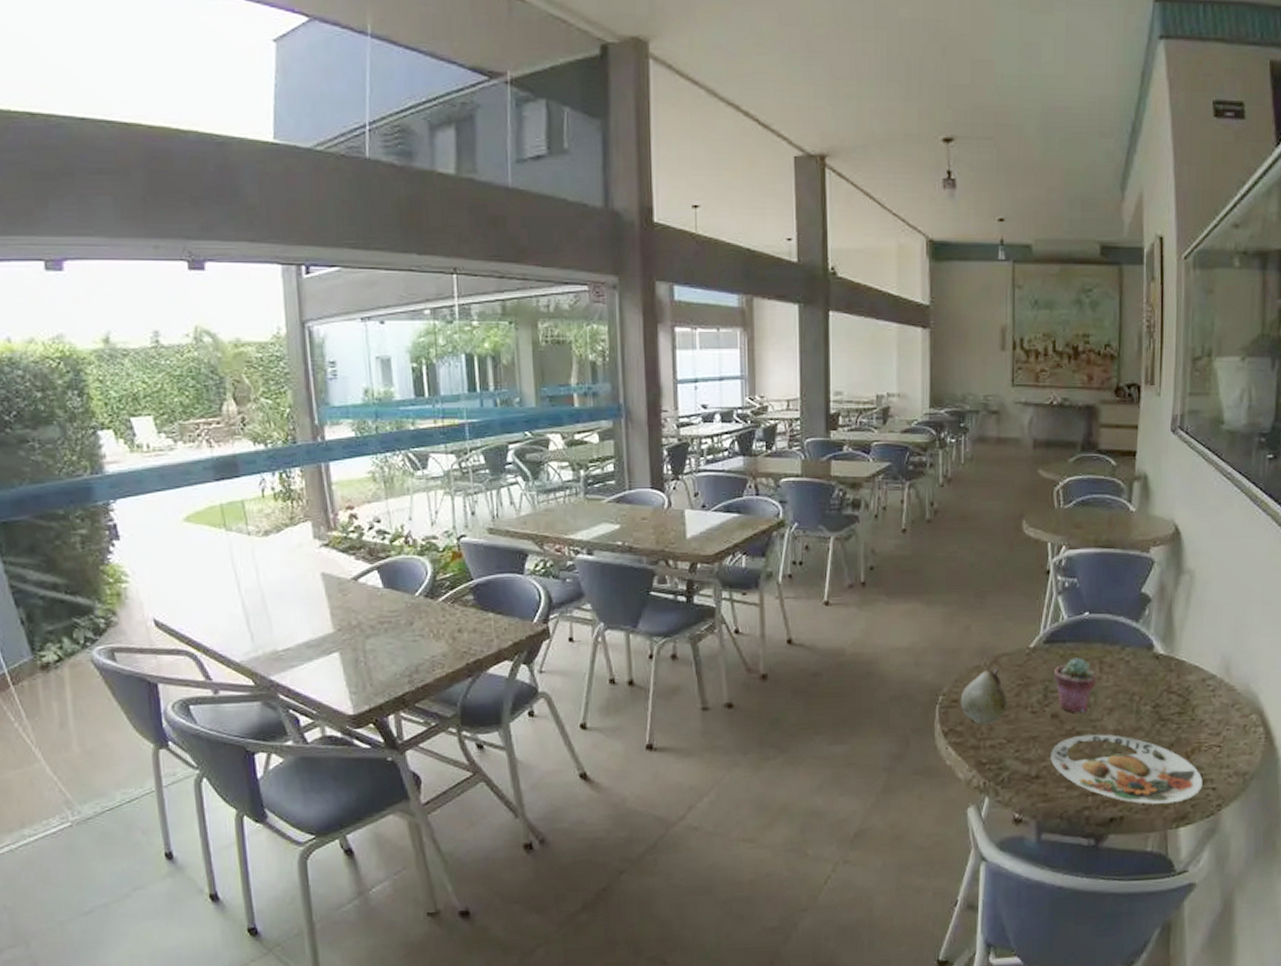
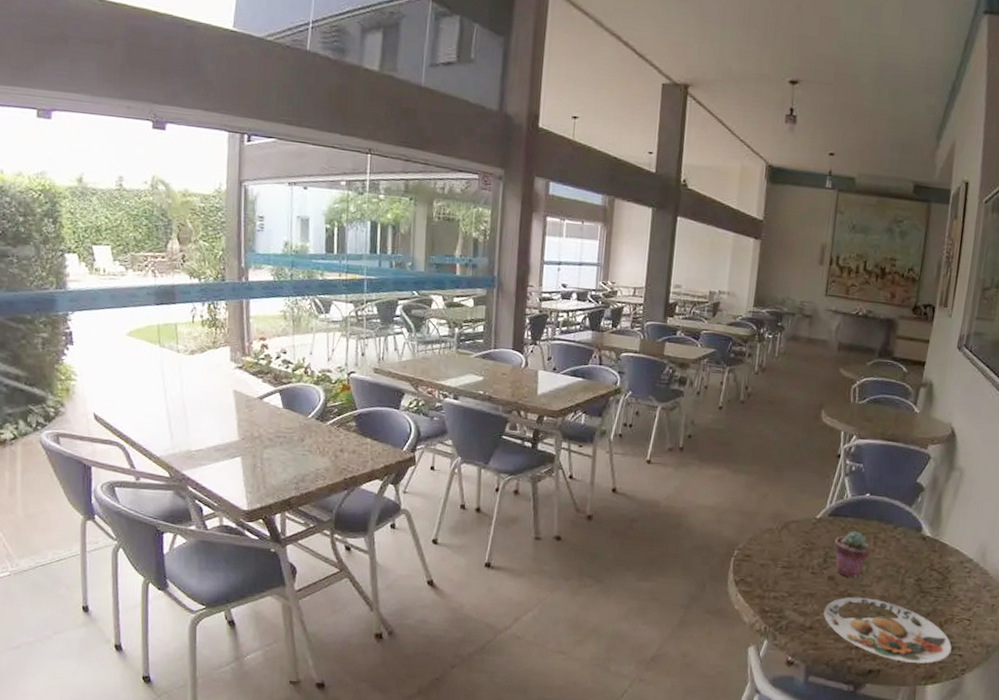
fruit: present [960,668,1008,724] -> none [752,532,793,579]

